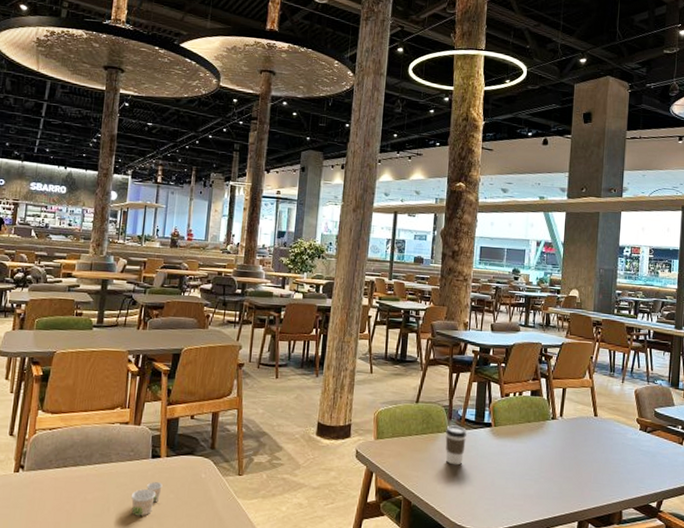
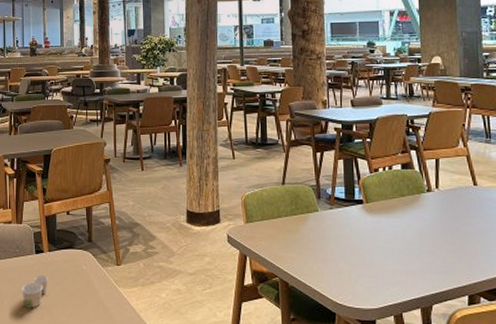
coffee cup: present [445,425,467,465] -> none [316,205,338,244]

